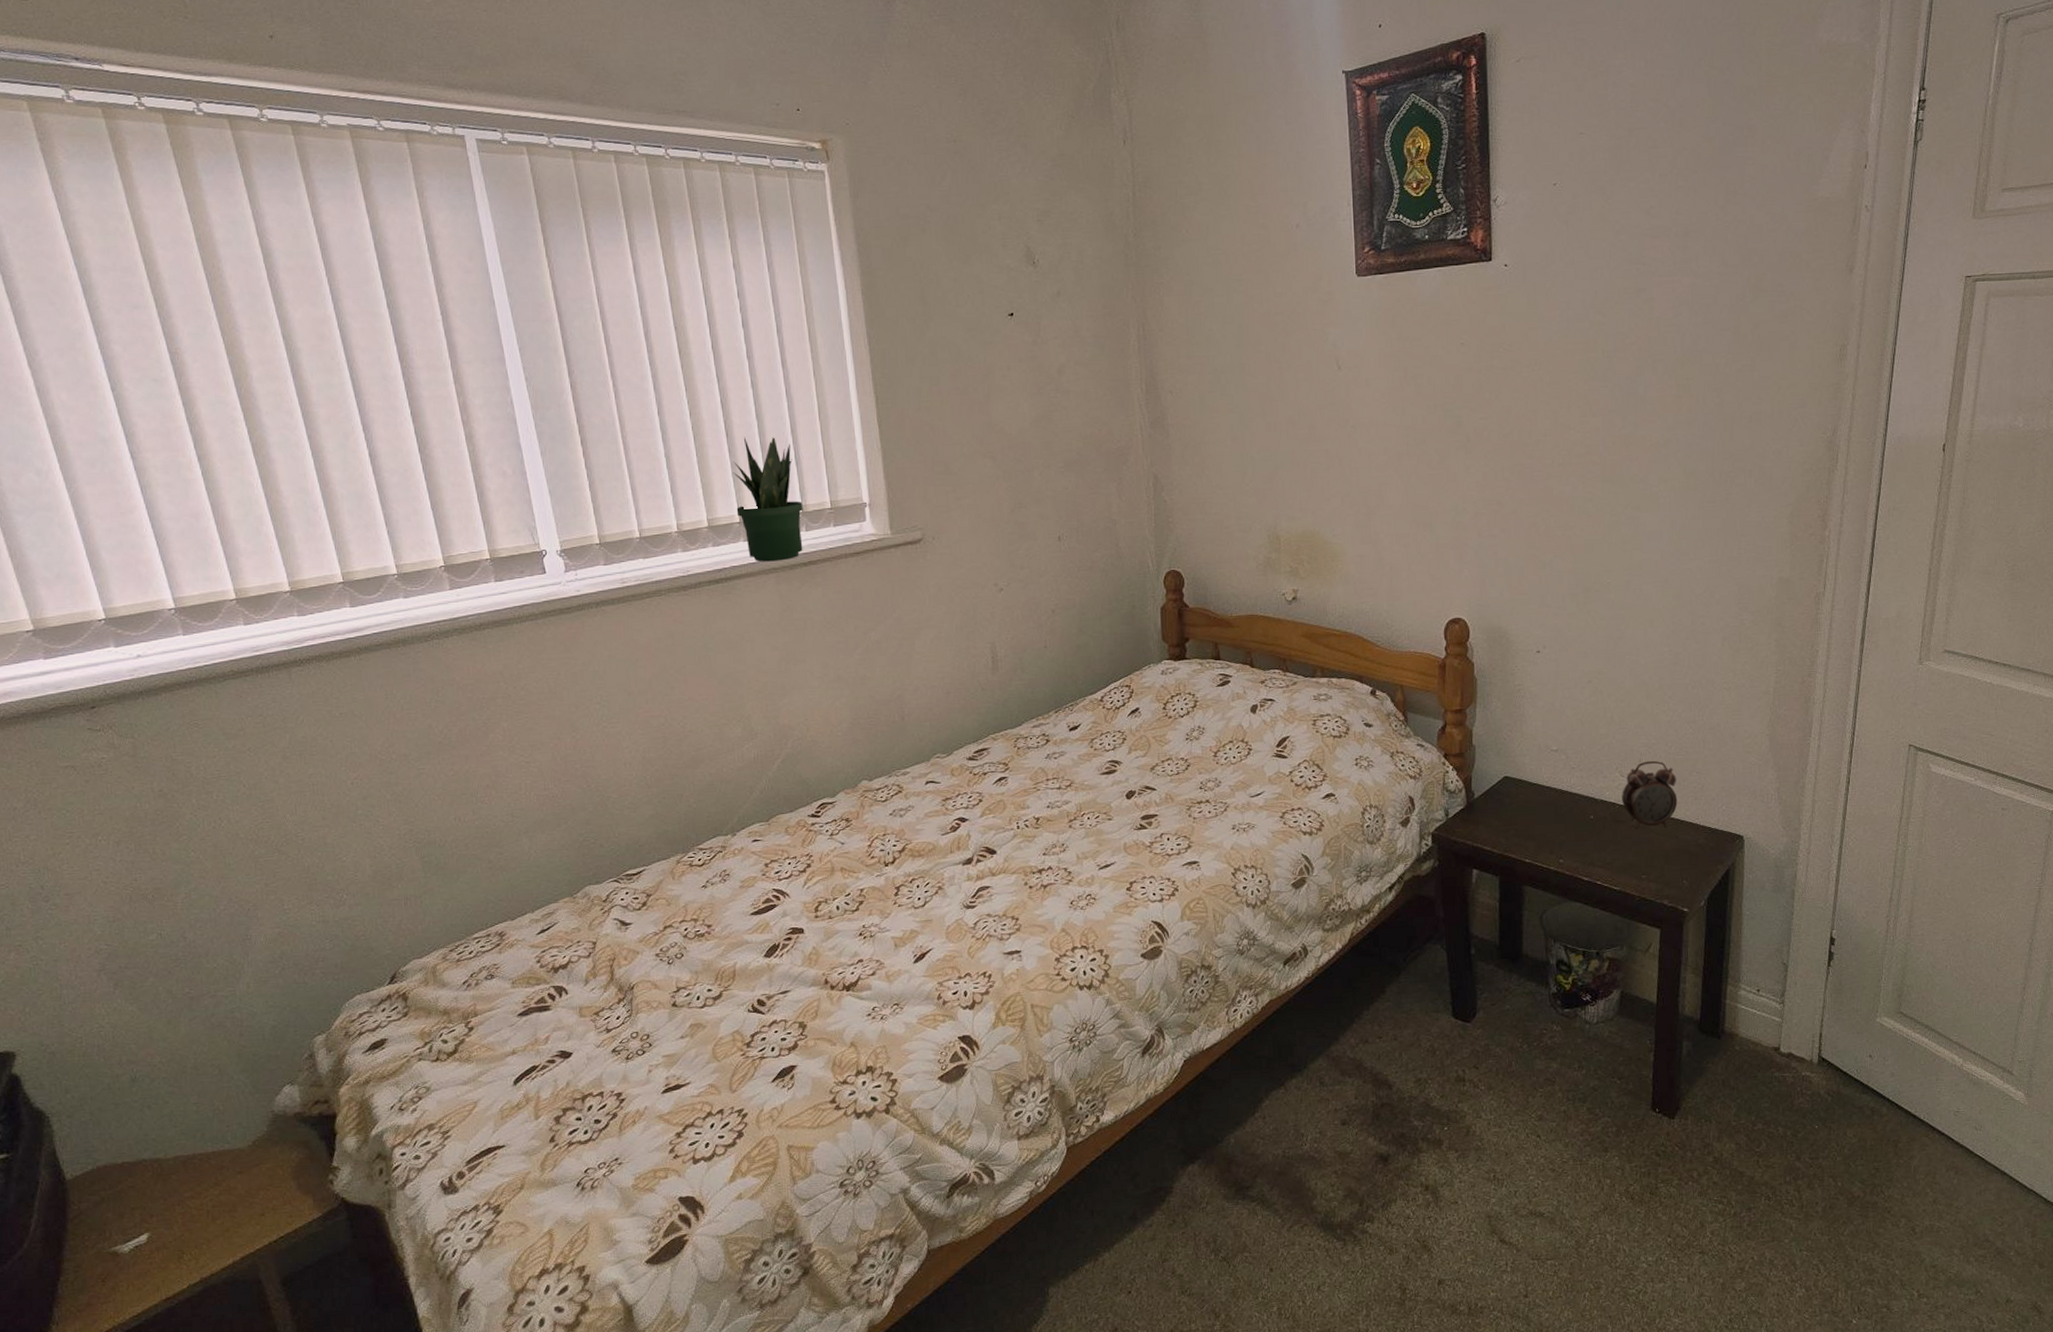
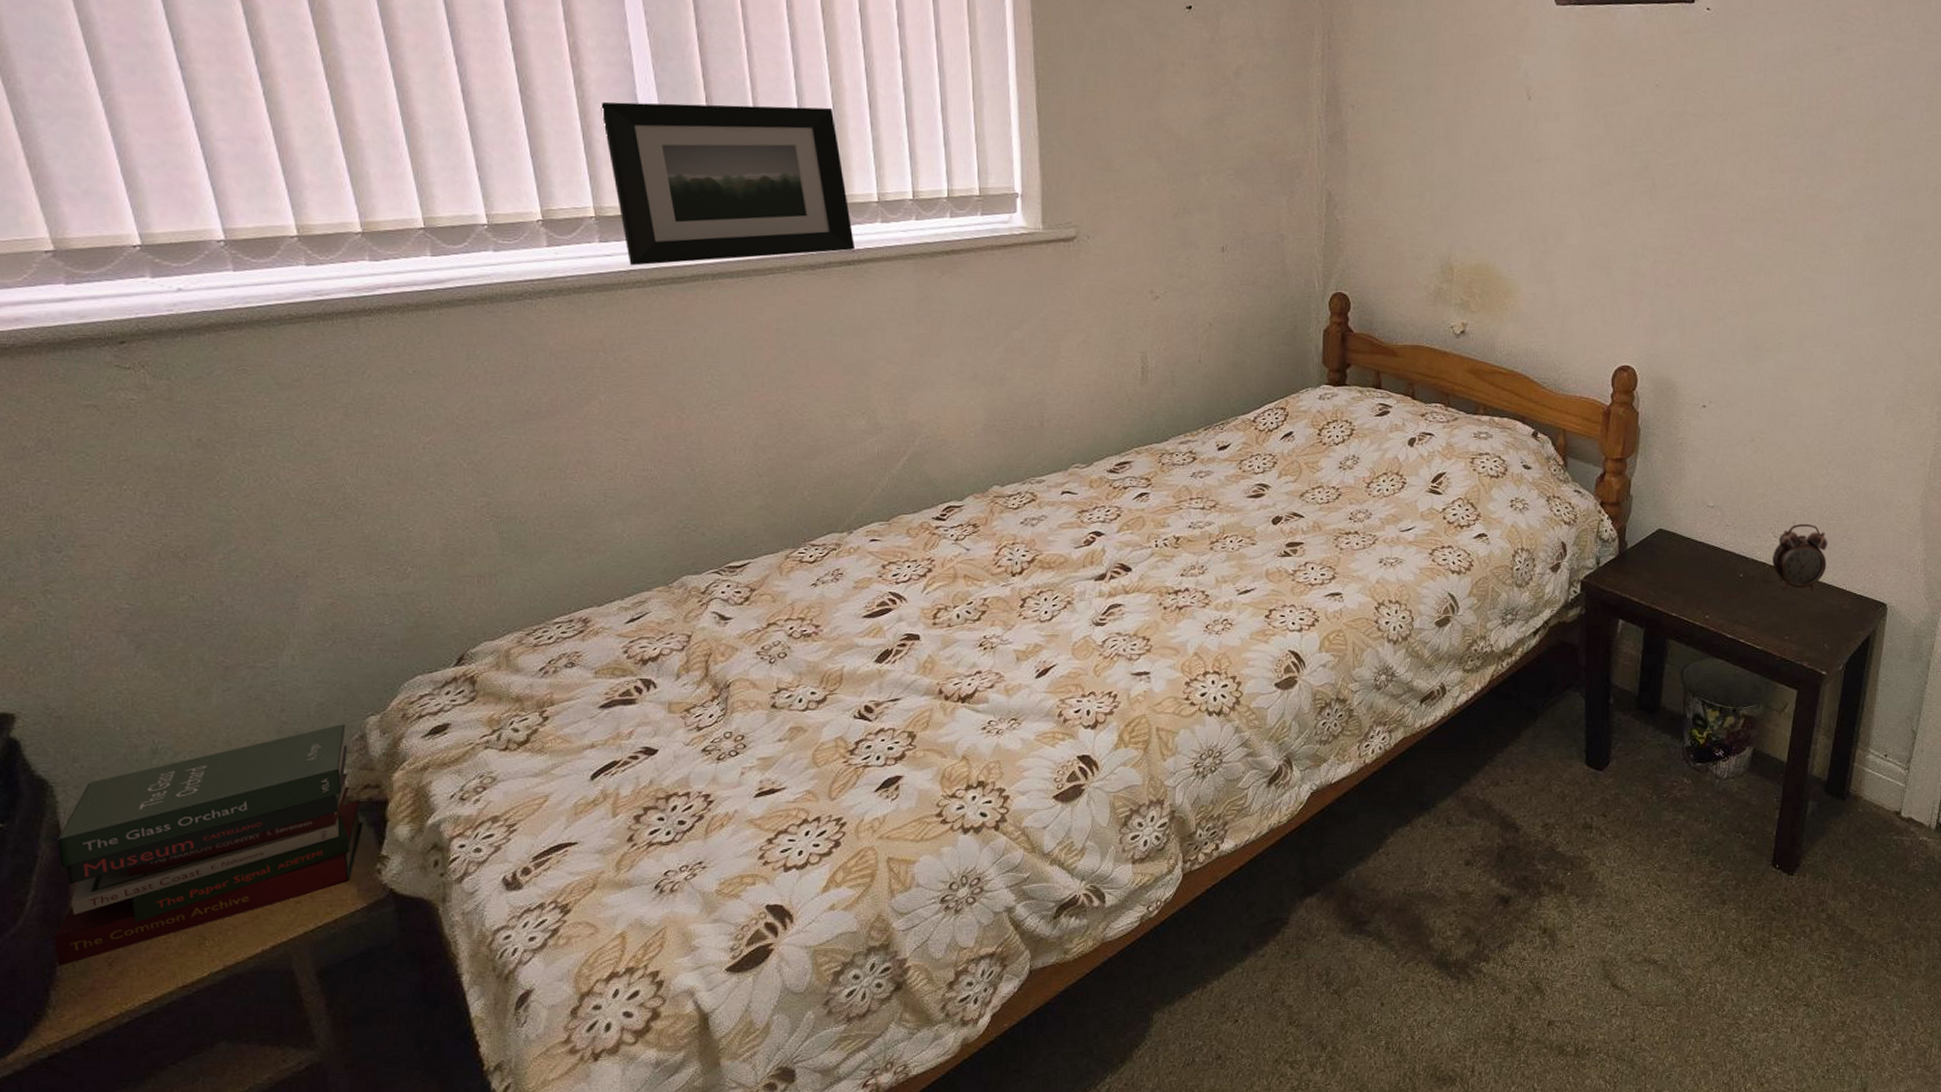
books: none [54,1045,316,1285] -> present [53,724,363,966]
picture frame: none [490,439,721,601] -> present [601,101,854,266]
planter: present [733,437,803,562] -> none [874,110,949,247]

